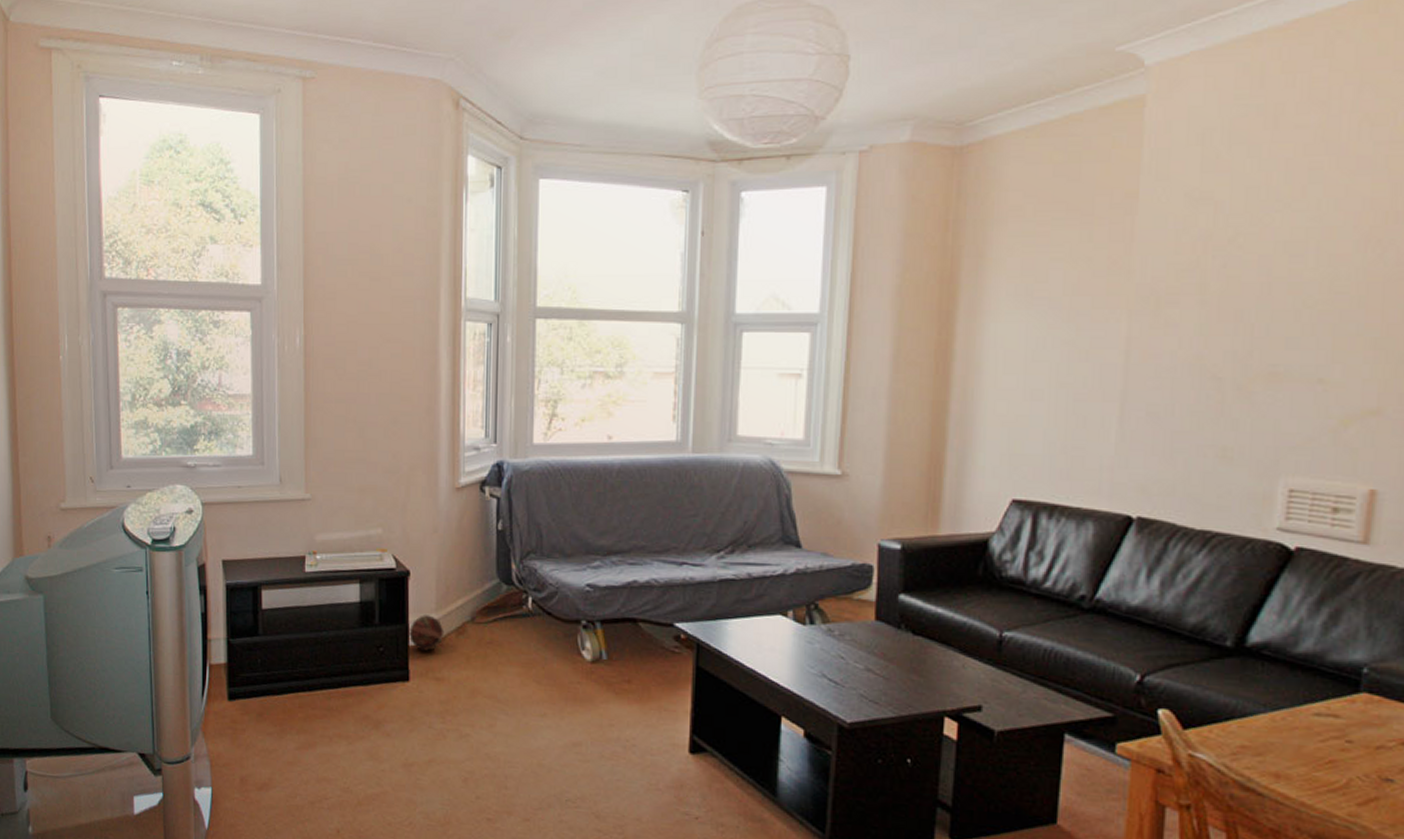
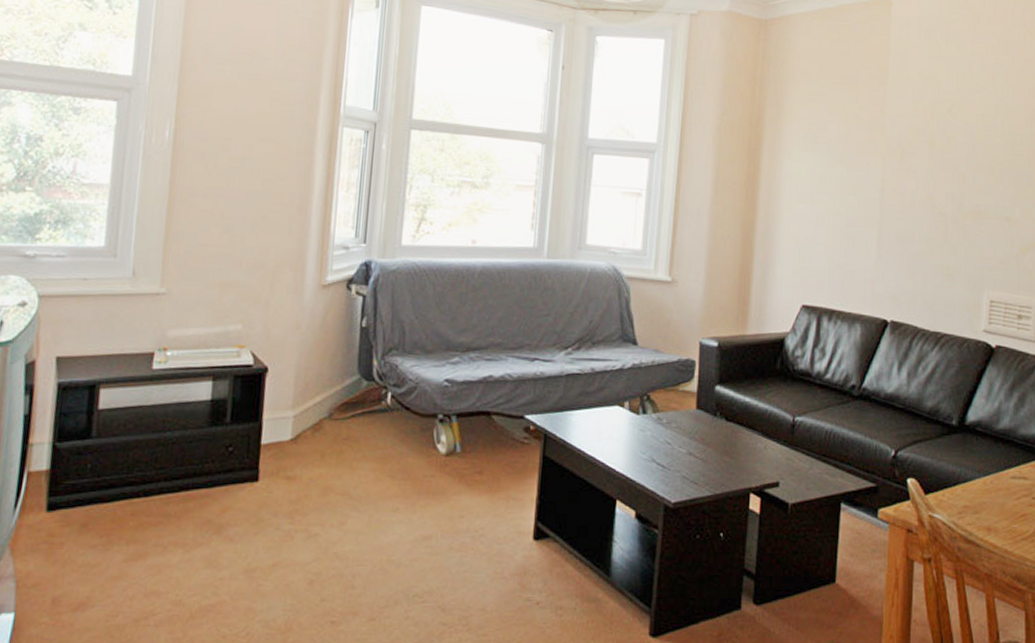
decorative ball: present [408,615,444,651] -> none [261,412,300,449]

